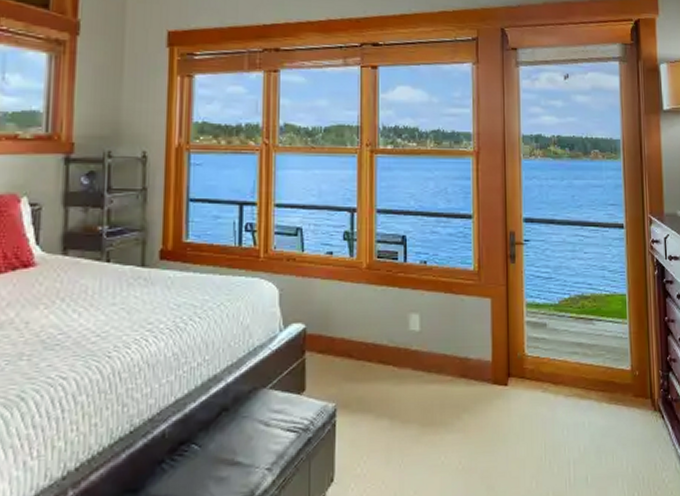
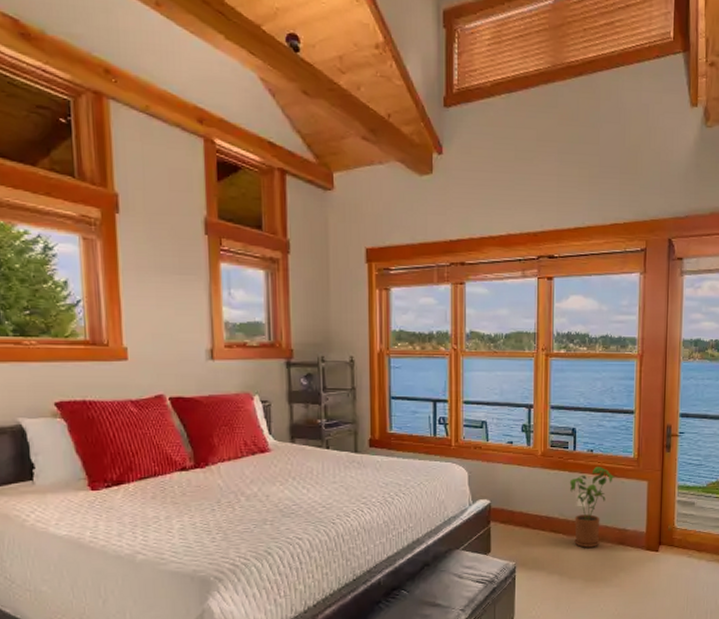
house plant: none [399,280,455,383] -> present [569,466,617,548]

